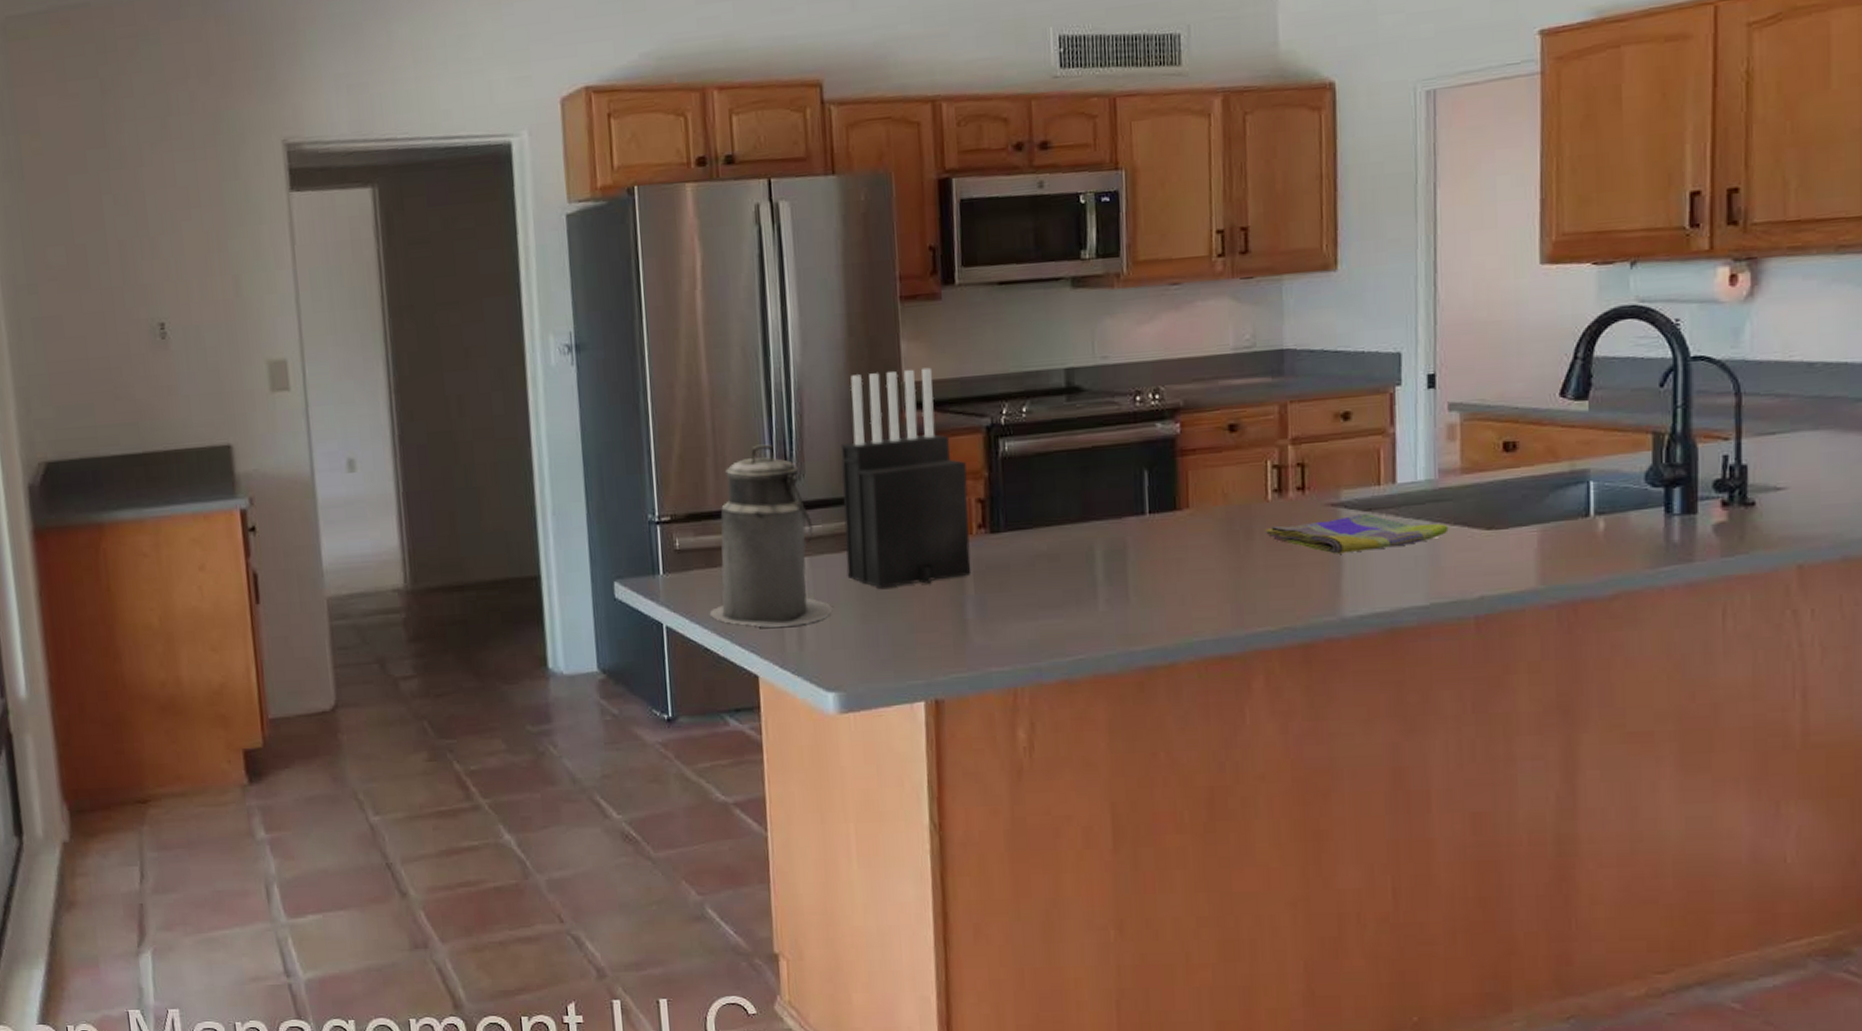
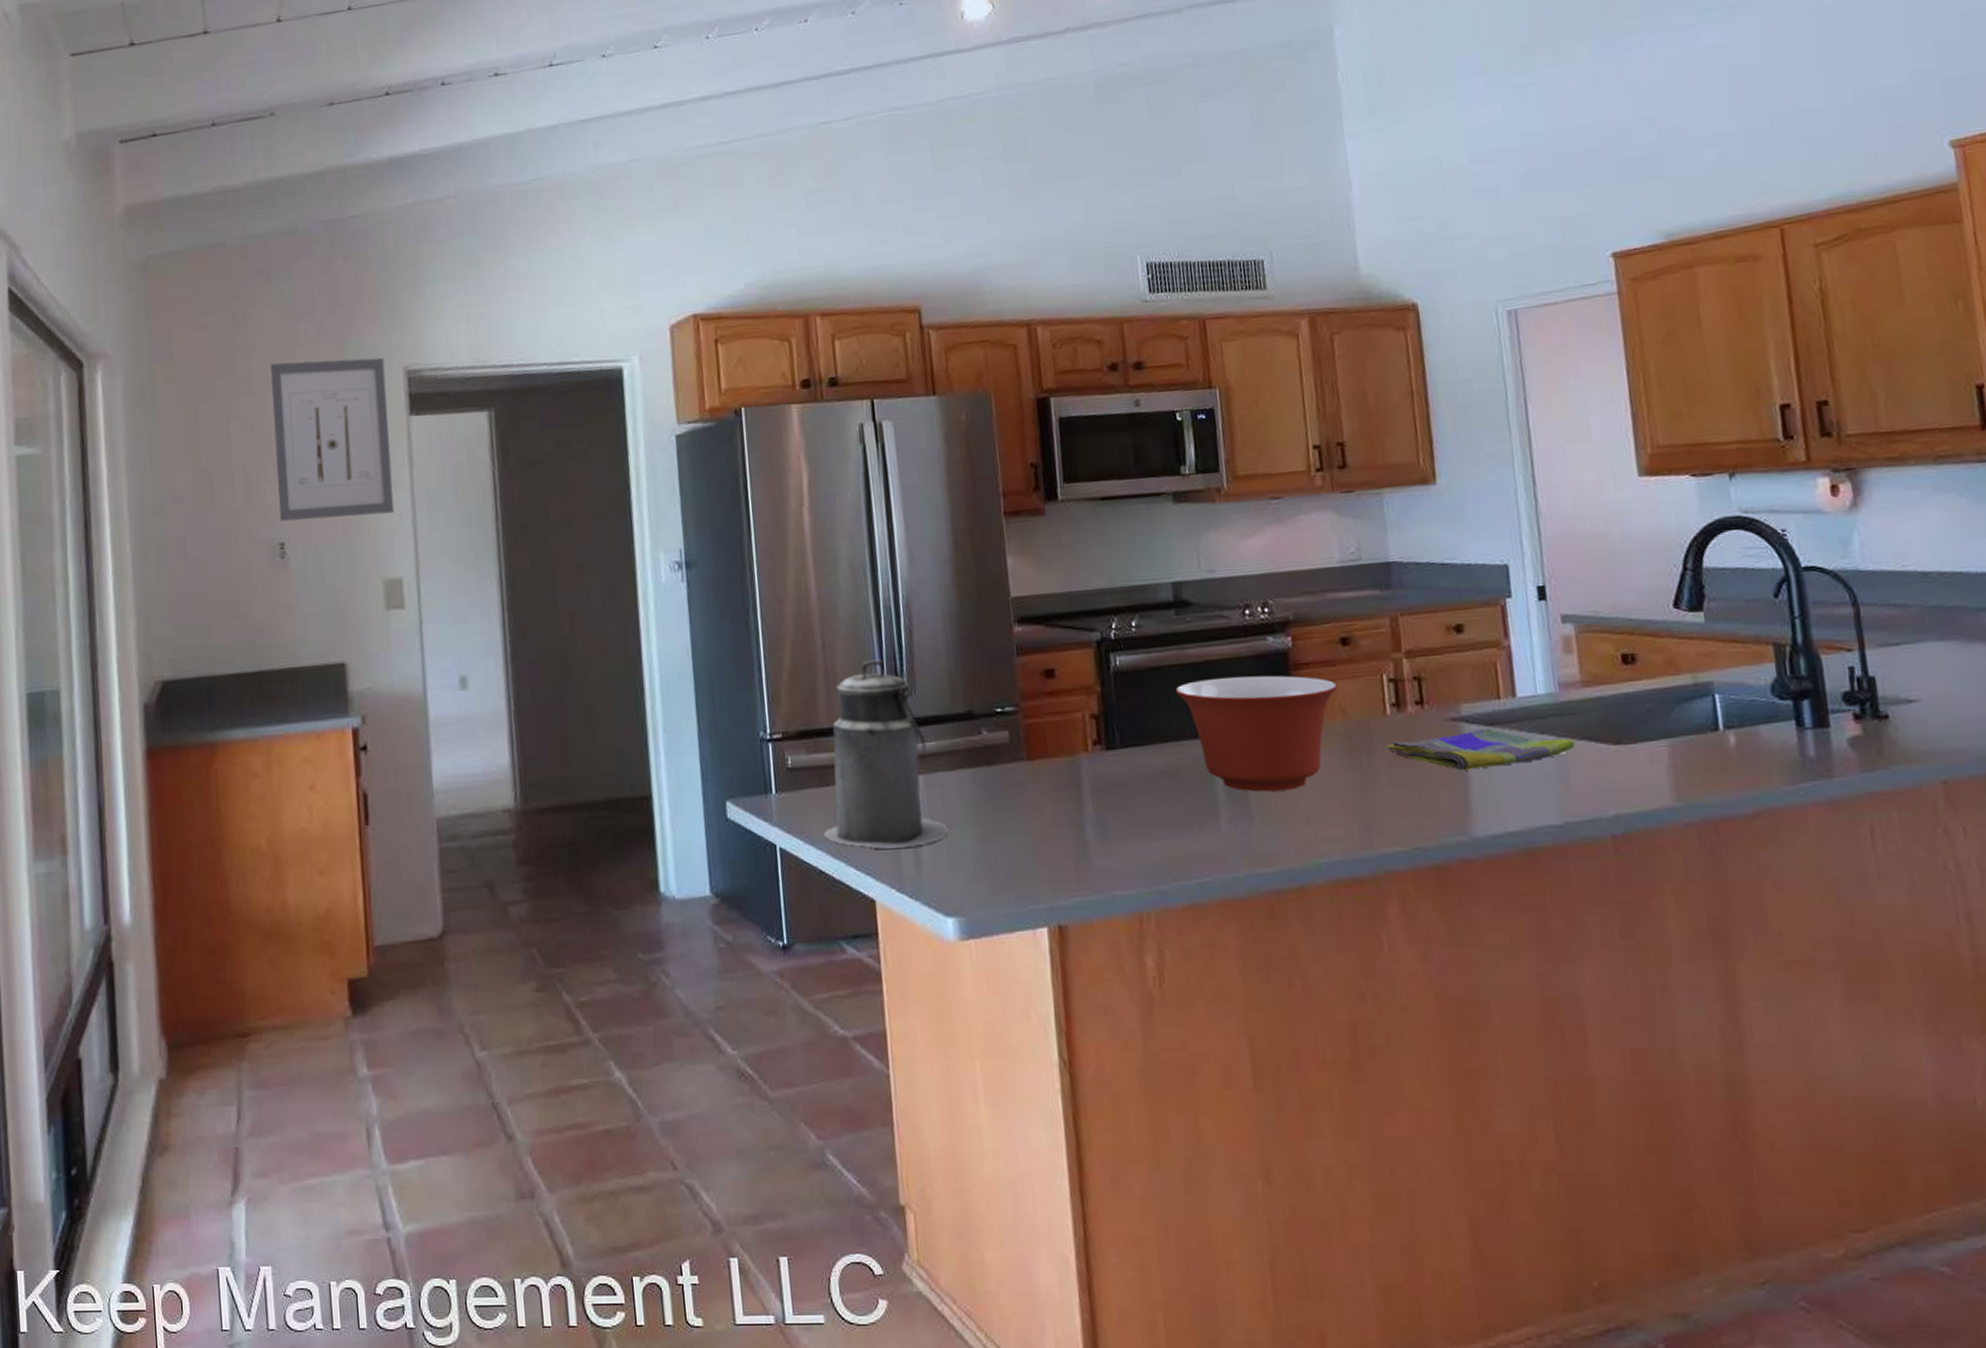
wall art: none [142,130,277,301] -> present [271,357,395,521]
knife block: present [840,367,972,588] -> none [951,582,1089,808]
mixing bowl: none [1061,461,1222,574] -> present [1175,675,1338,792]

